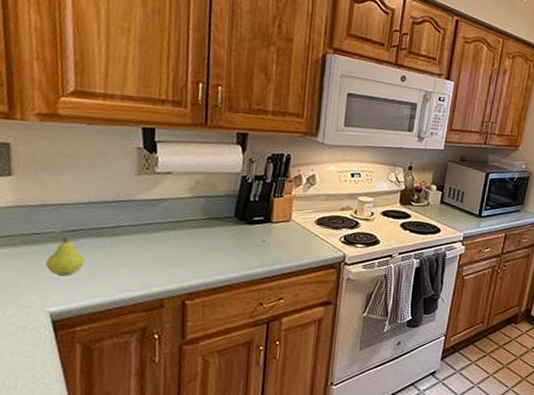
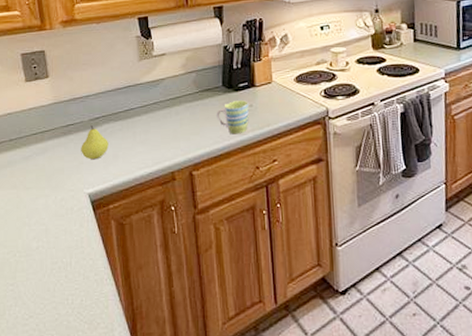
mug: none [223,234,261,269] -> present [216,100,249,135]

